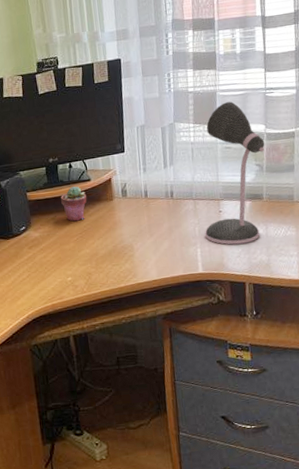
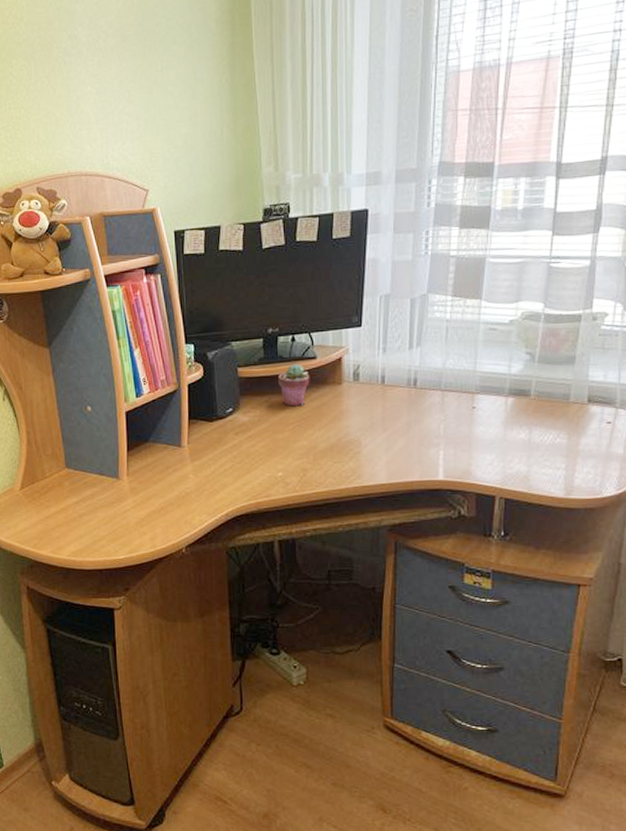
desk lamp: present [204,101,265,245] -> none [450,271,541,449]

